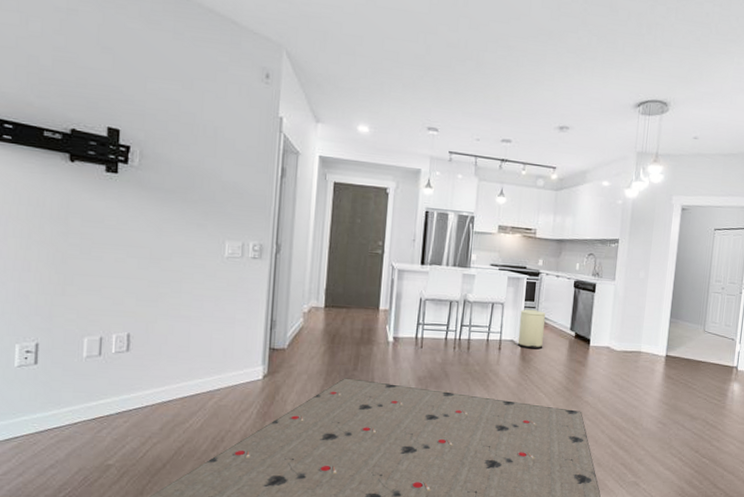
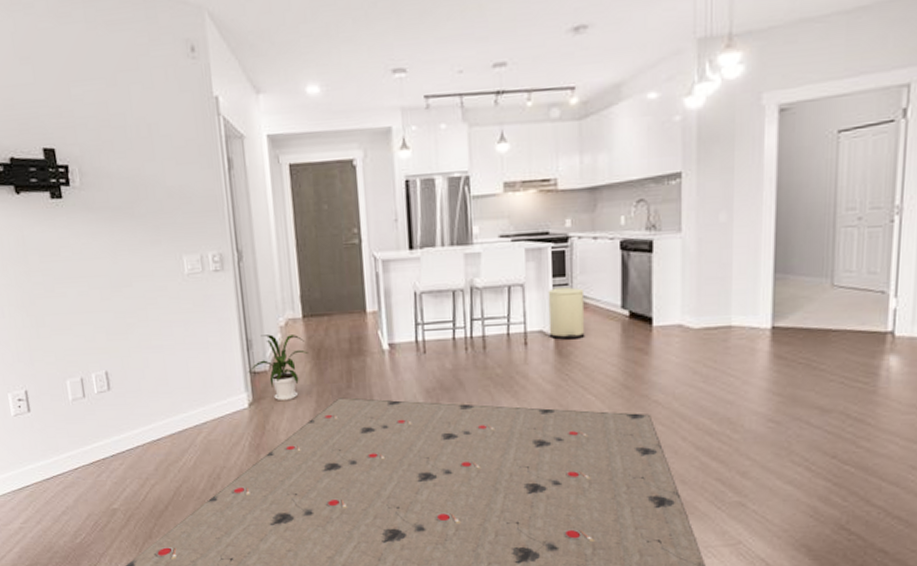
house plant: none [266,317,325,377] -> present [247,334,308,402]

